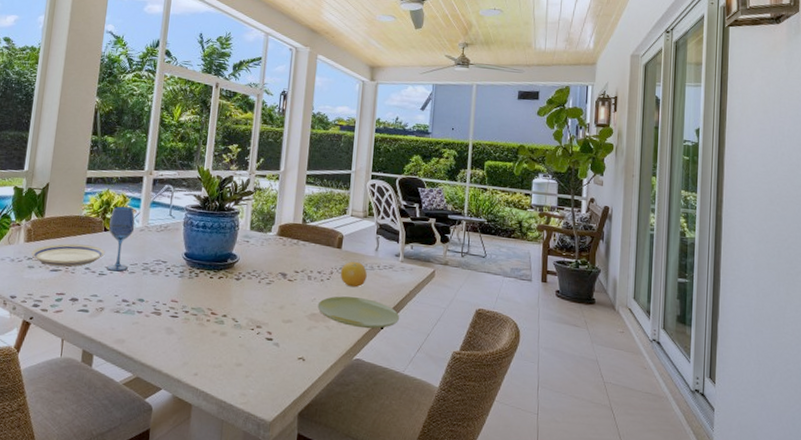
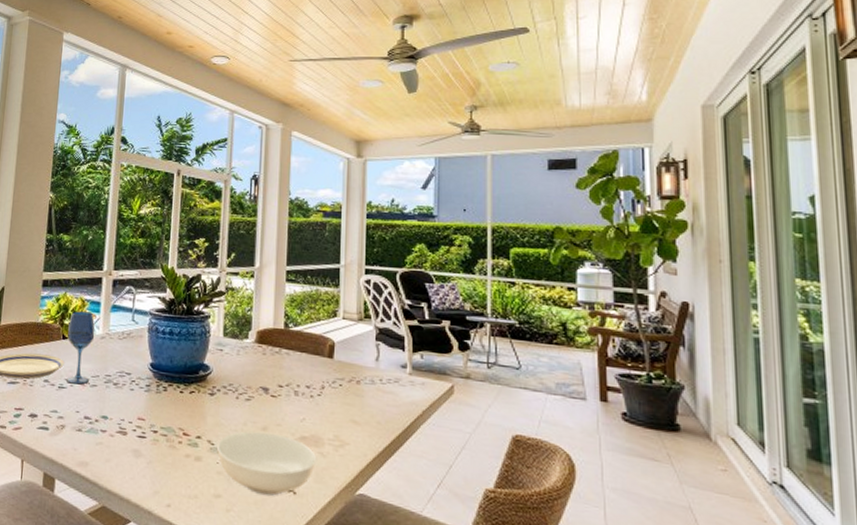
bowl: none [239,310,324,363] -> present [216,431,317,496]
plate: present [317,296,400,329] -> none [308,416,412,457]
fruit: present [340,261,367,288] -> none [333,373,367,406]

